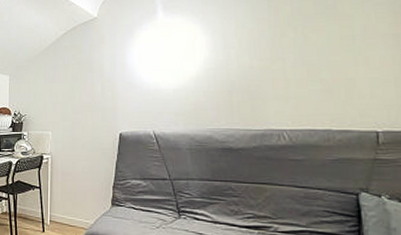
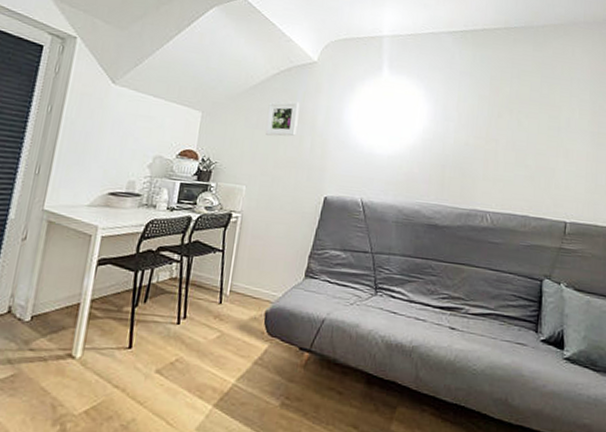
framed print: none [61,54,87,87] -> present [265,101,300,137]

